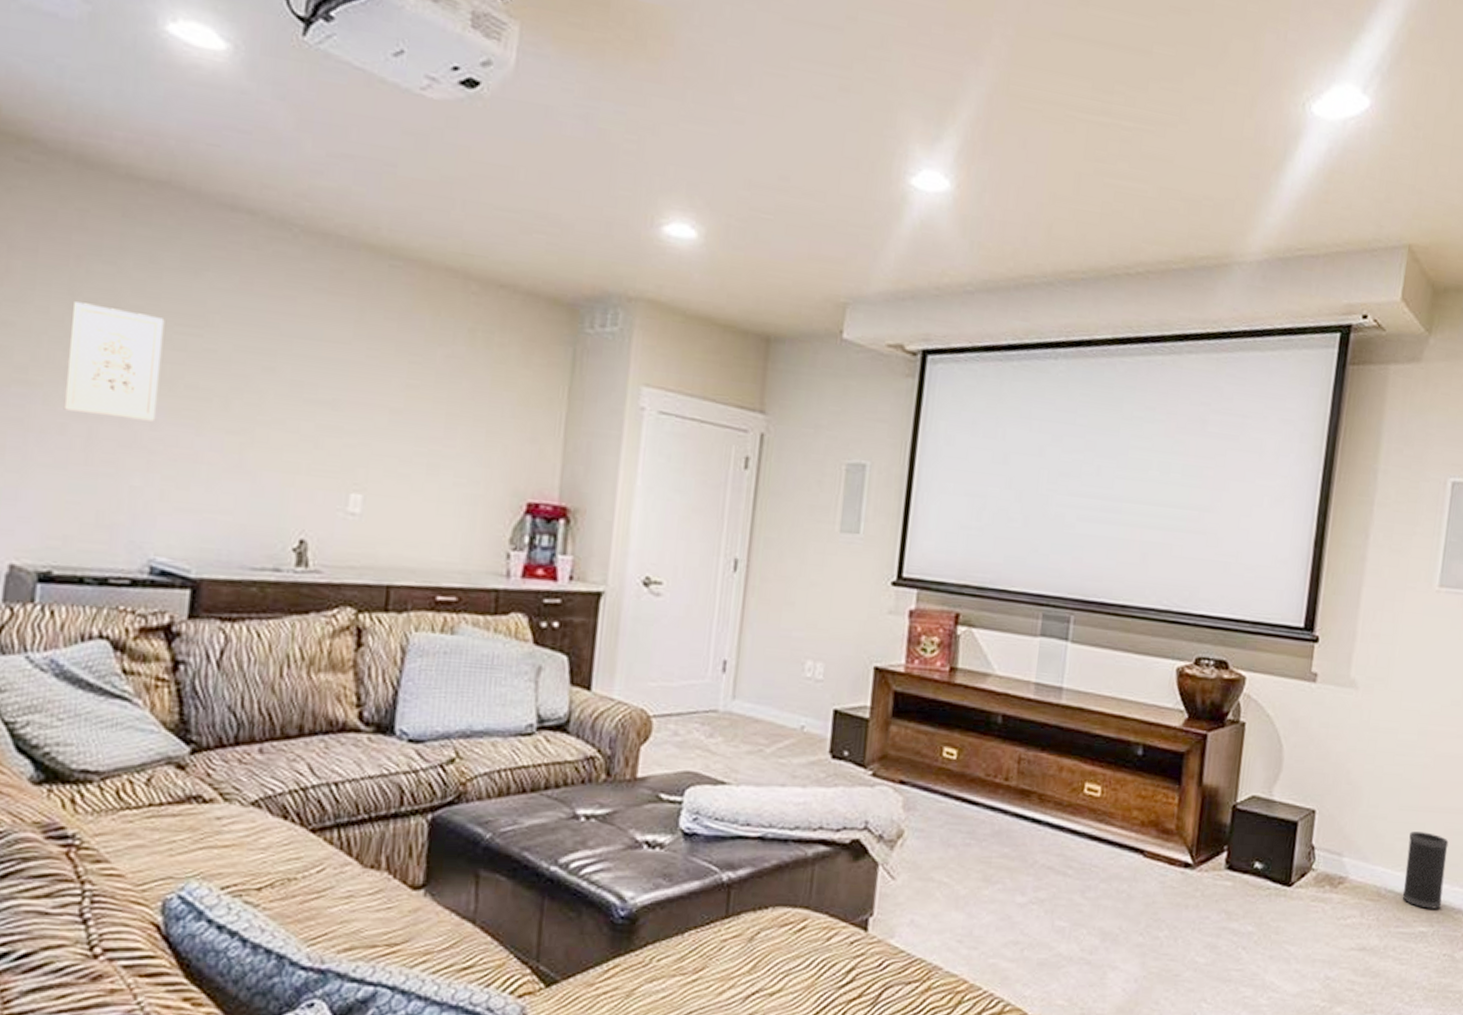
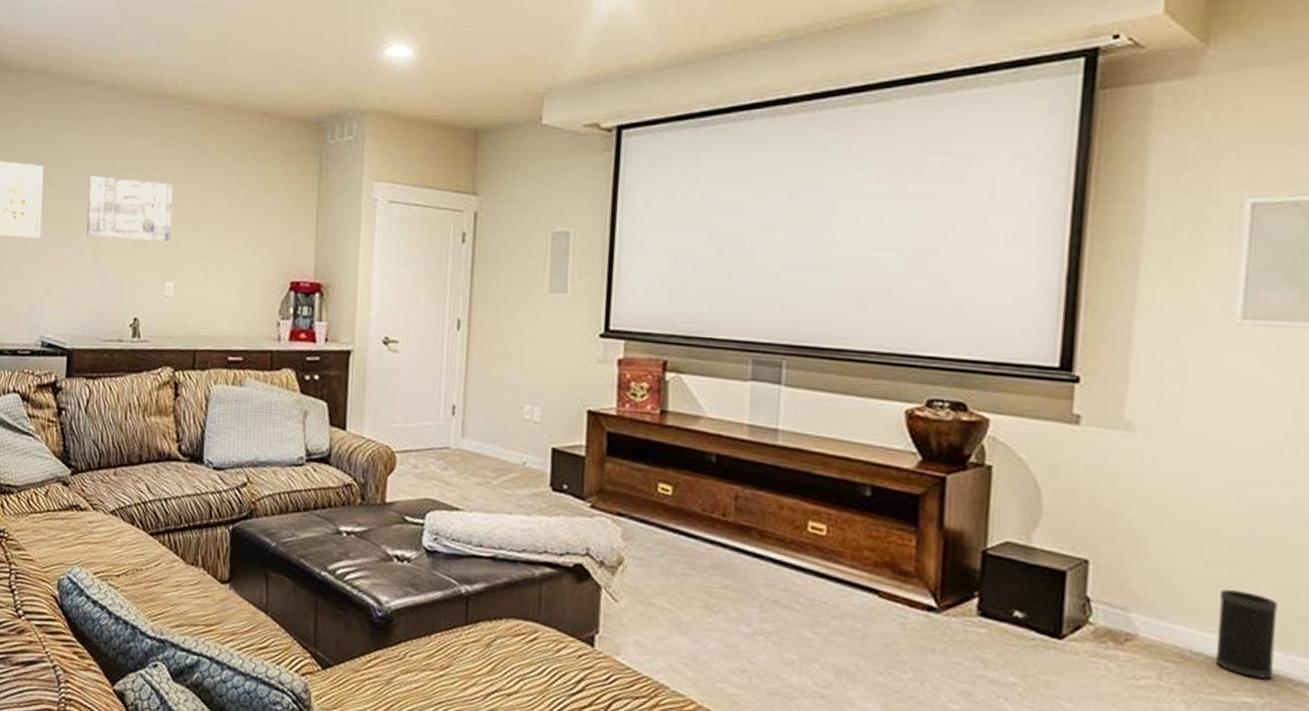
wall art: none [230,340,366,439] -> present [86,176,173,241]

